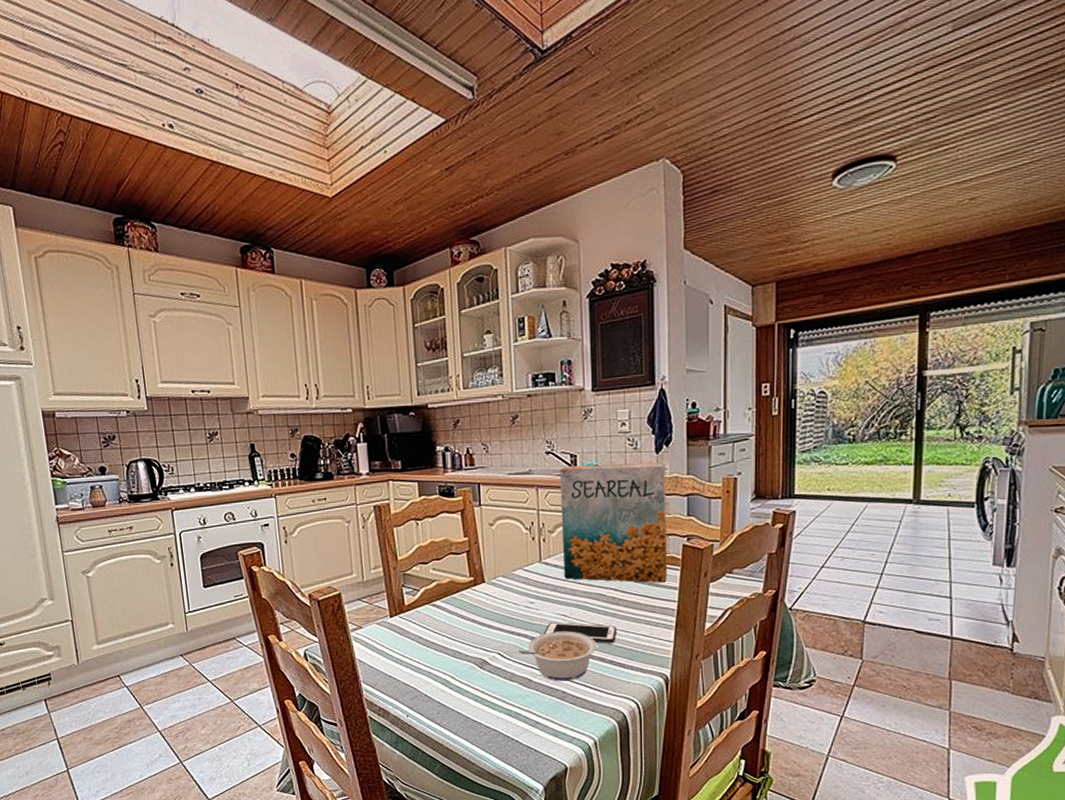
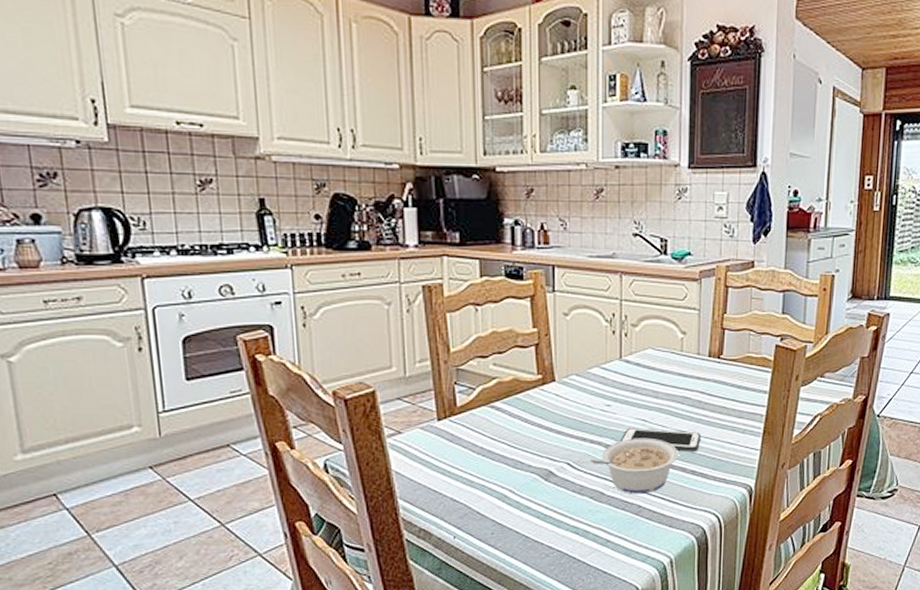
cereal box: present [559,462,667,583] -> none [646,251,762,386]

